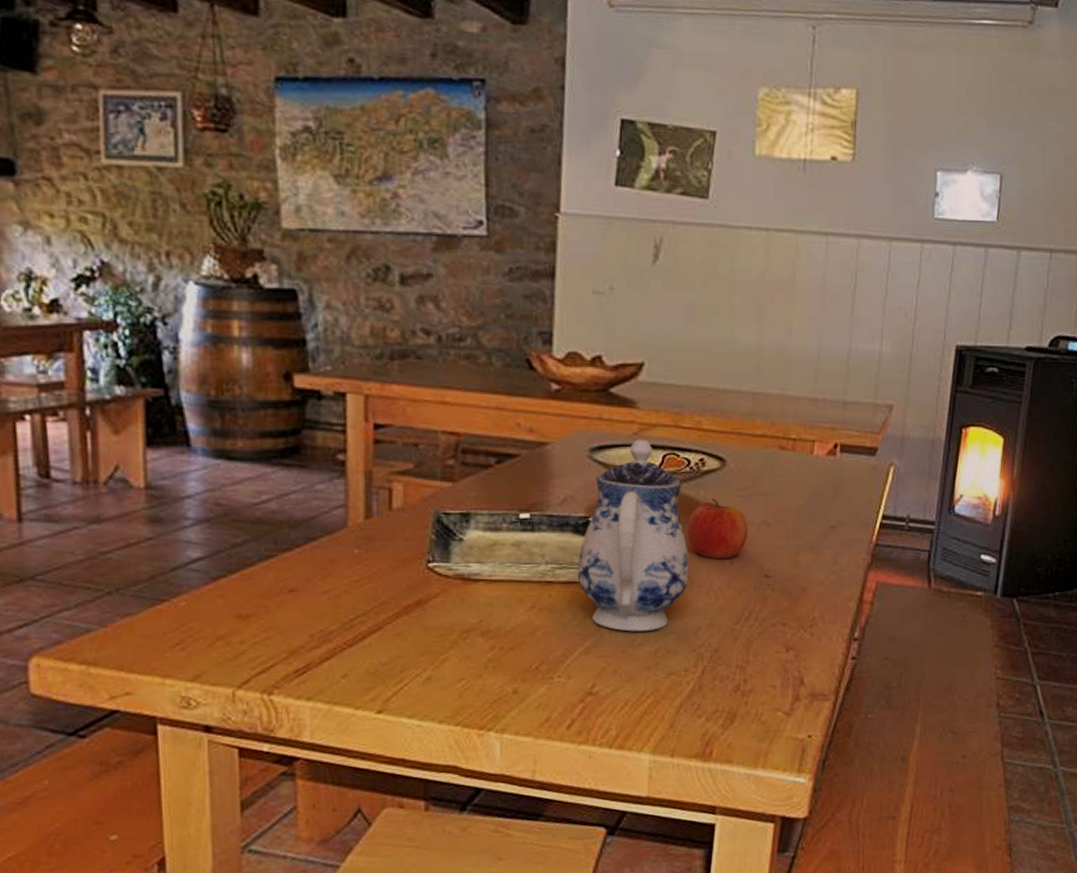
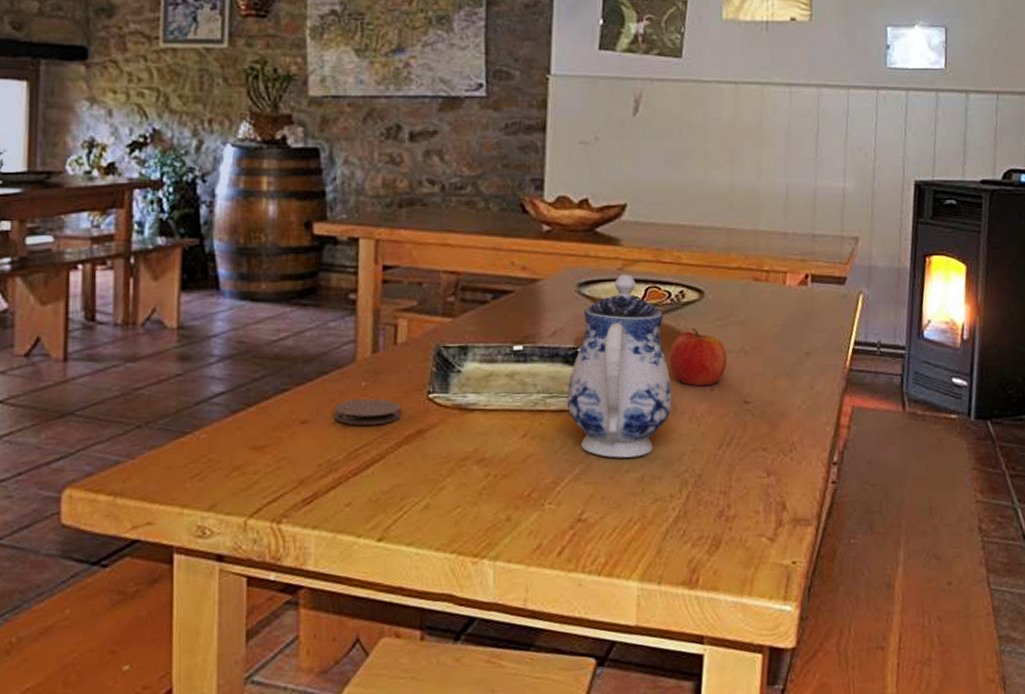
coaster: none [324,567,399,595] -> present [333,398,401,425]

